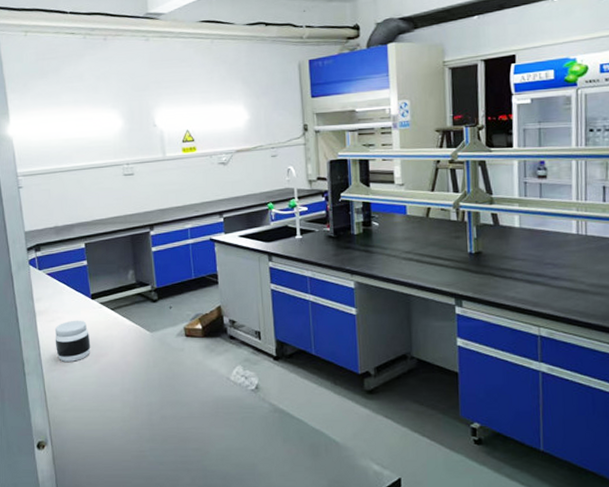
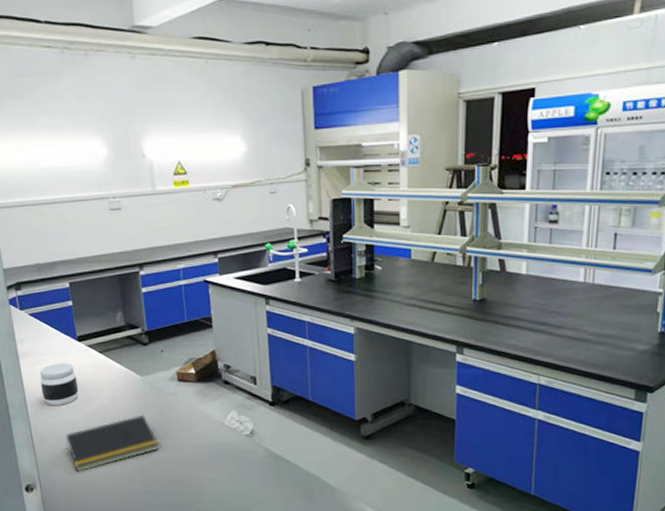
notepad: none [77,370,168,429] -> present [65,415,160,472]

